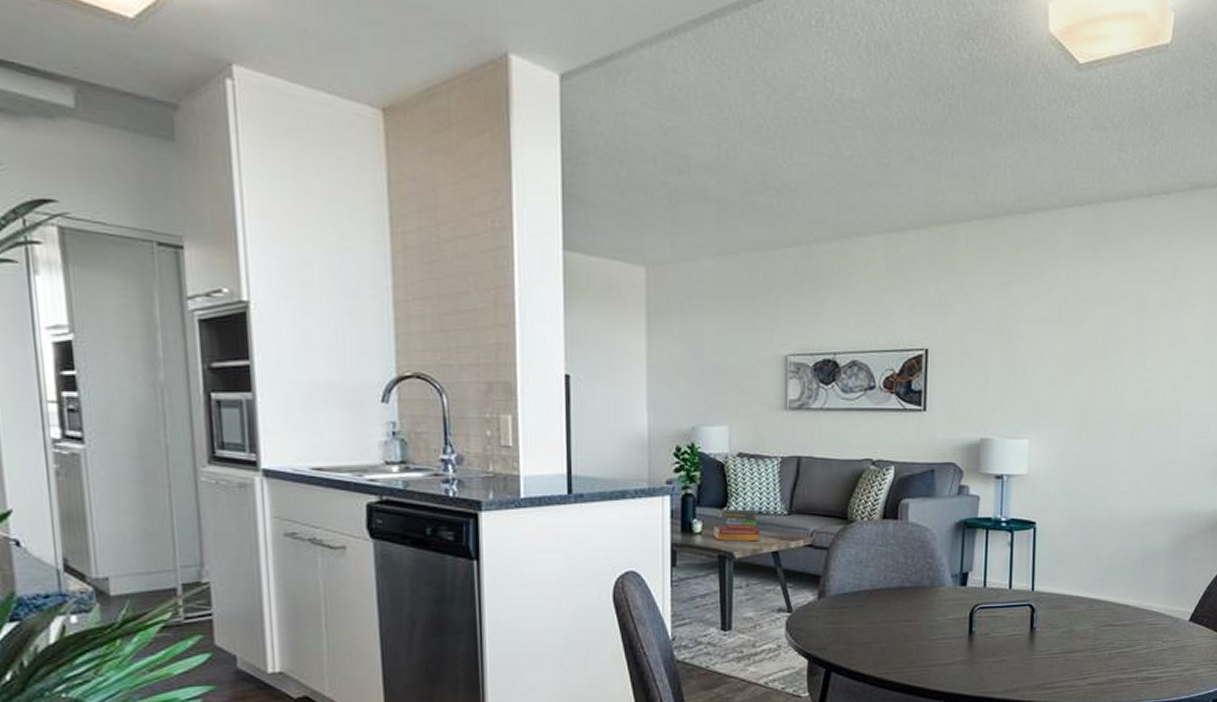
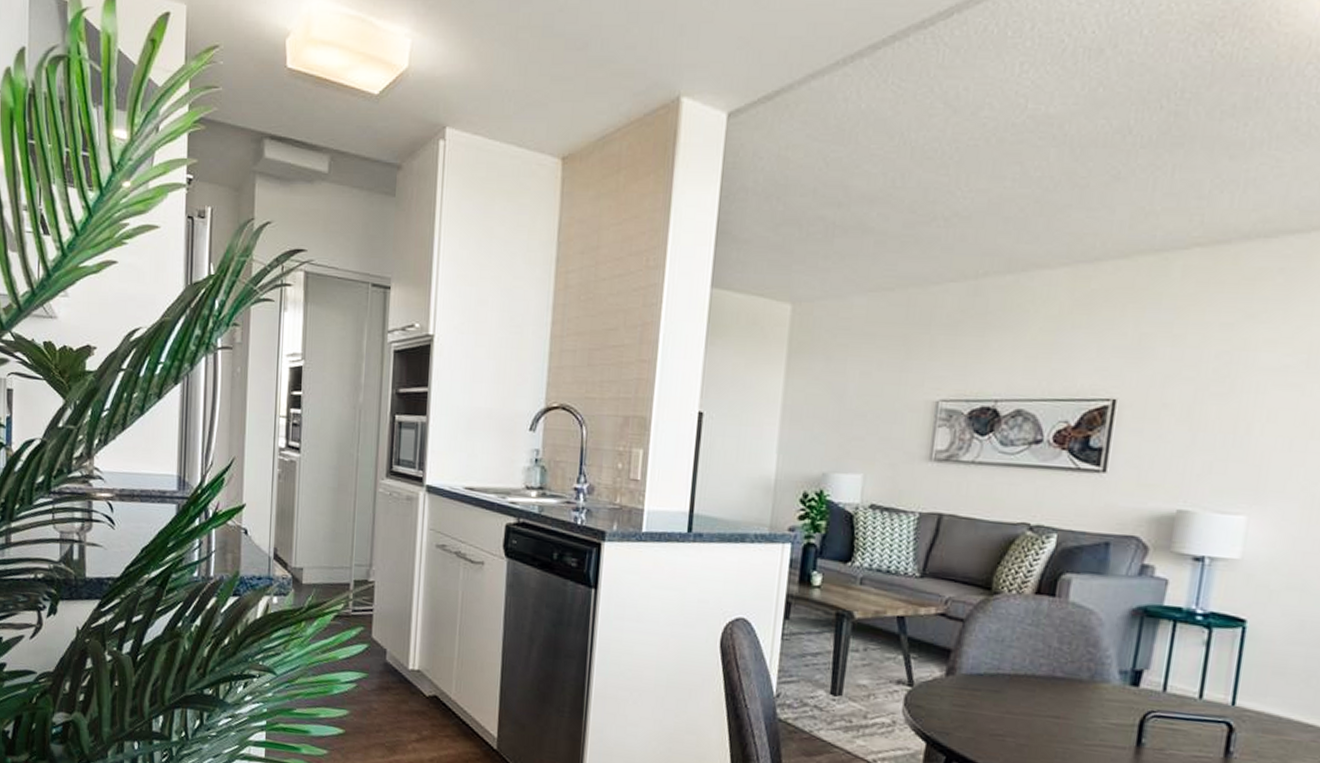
books: present [714,509,759,542] -> none [833,564,887,603]

